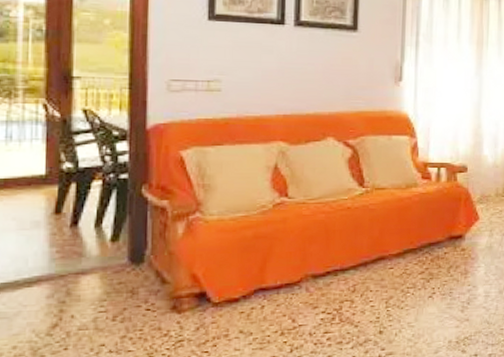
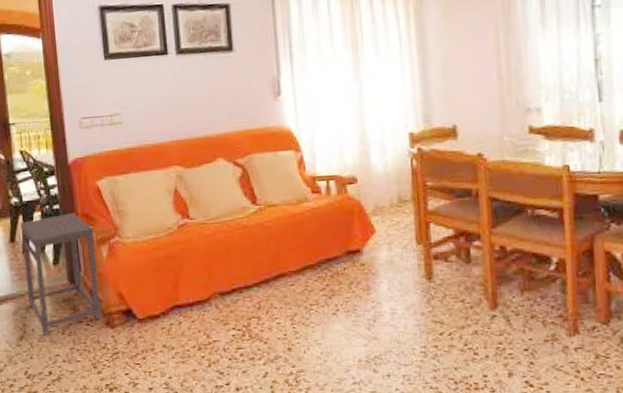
side table: none [71,184,170,322] -> present [20,213,101,335]

